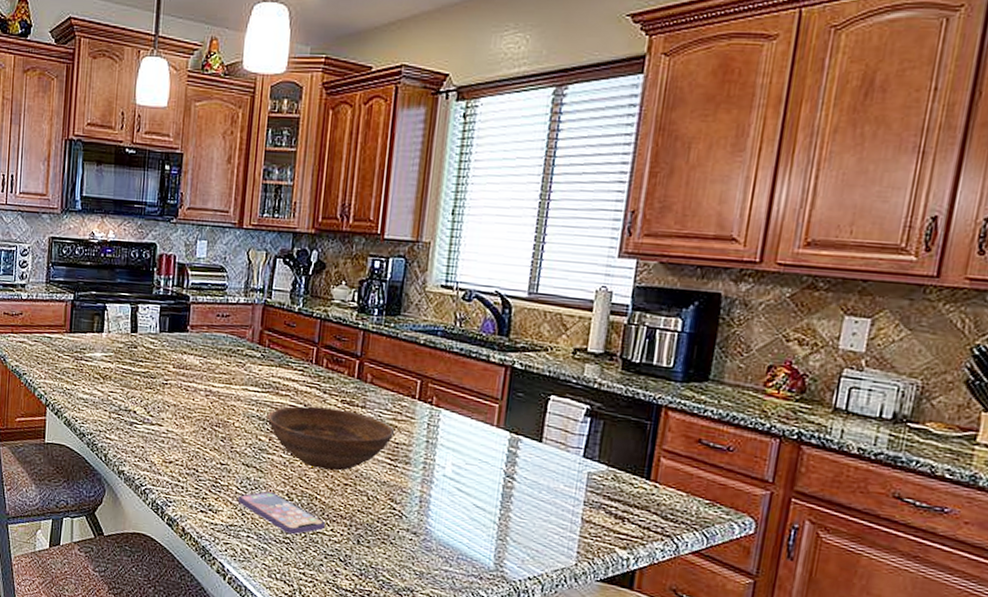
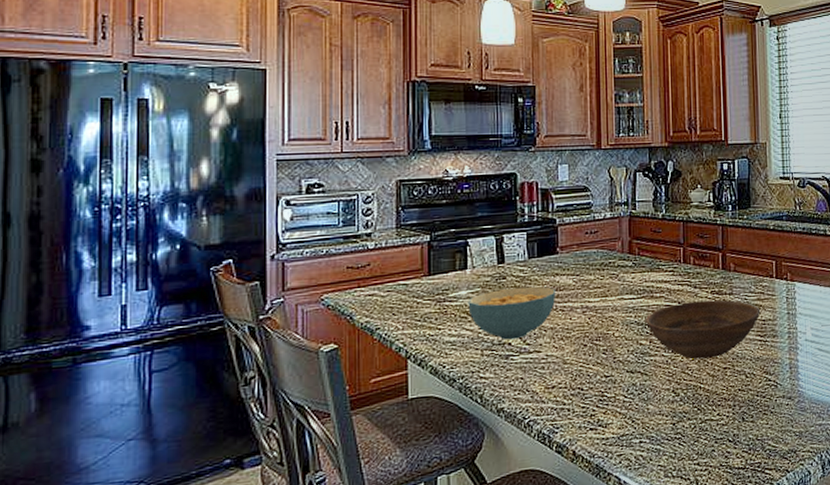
cereal bowl: none [101,358,183,409] -> present [468,286,556,340]
smartphone: present [237,491,325,535] -> none [626,392,711,429]

